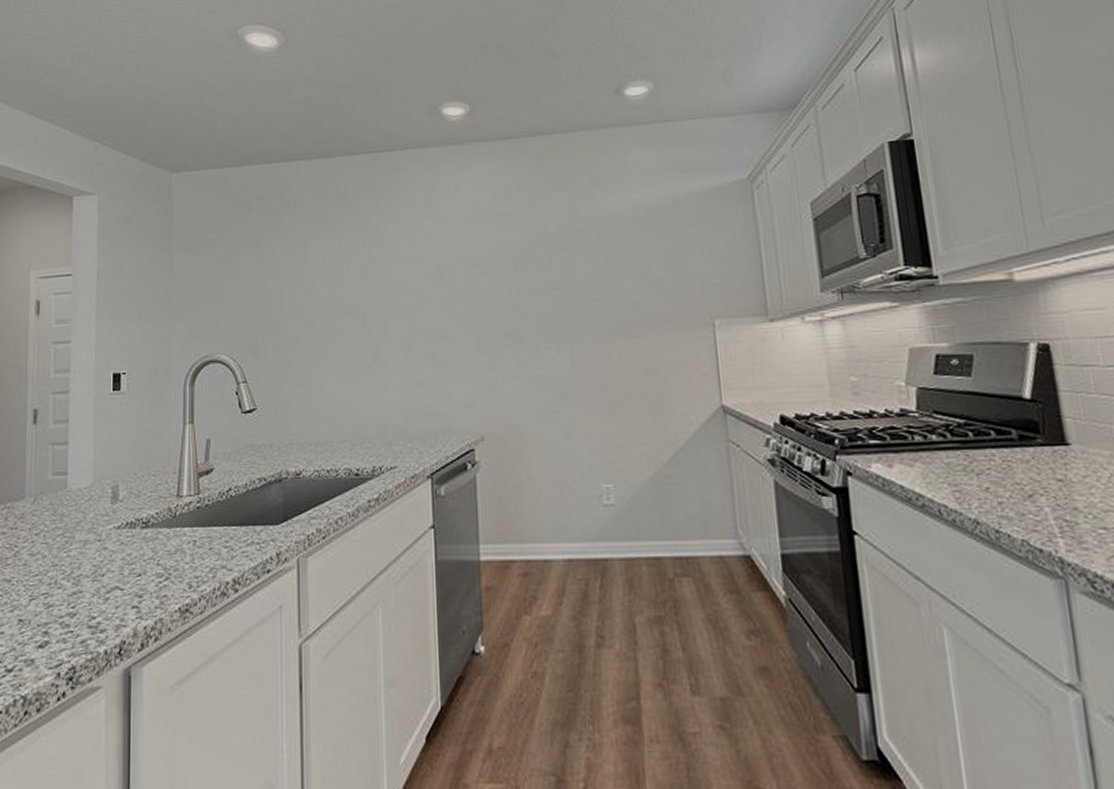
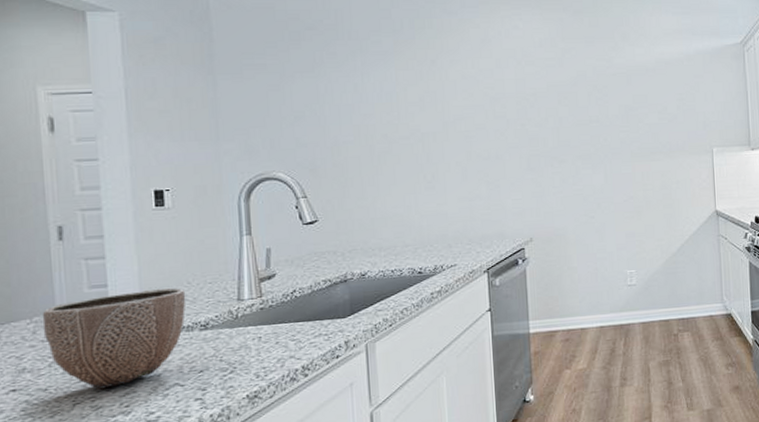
decorative bowl: none [13,478,132,586] -> present [42,287,186,390]

